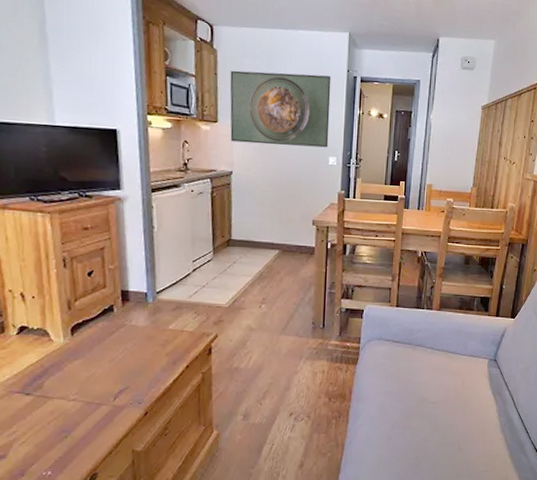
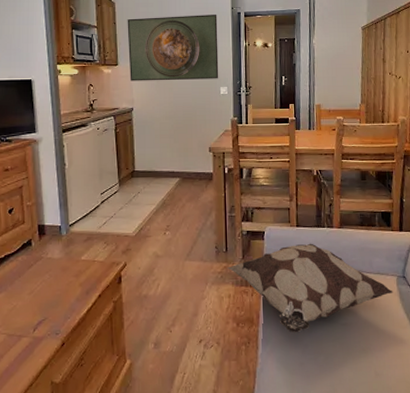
decorative pillow: none [322,323,484,409] -> present [227,243,393,333]

